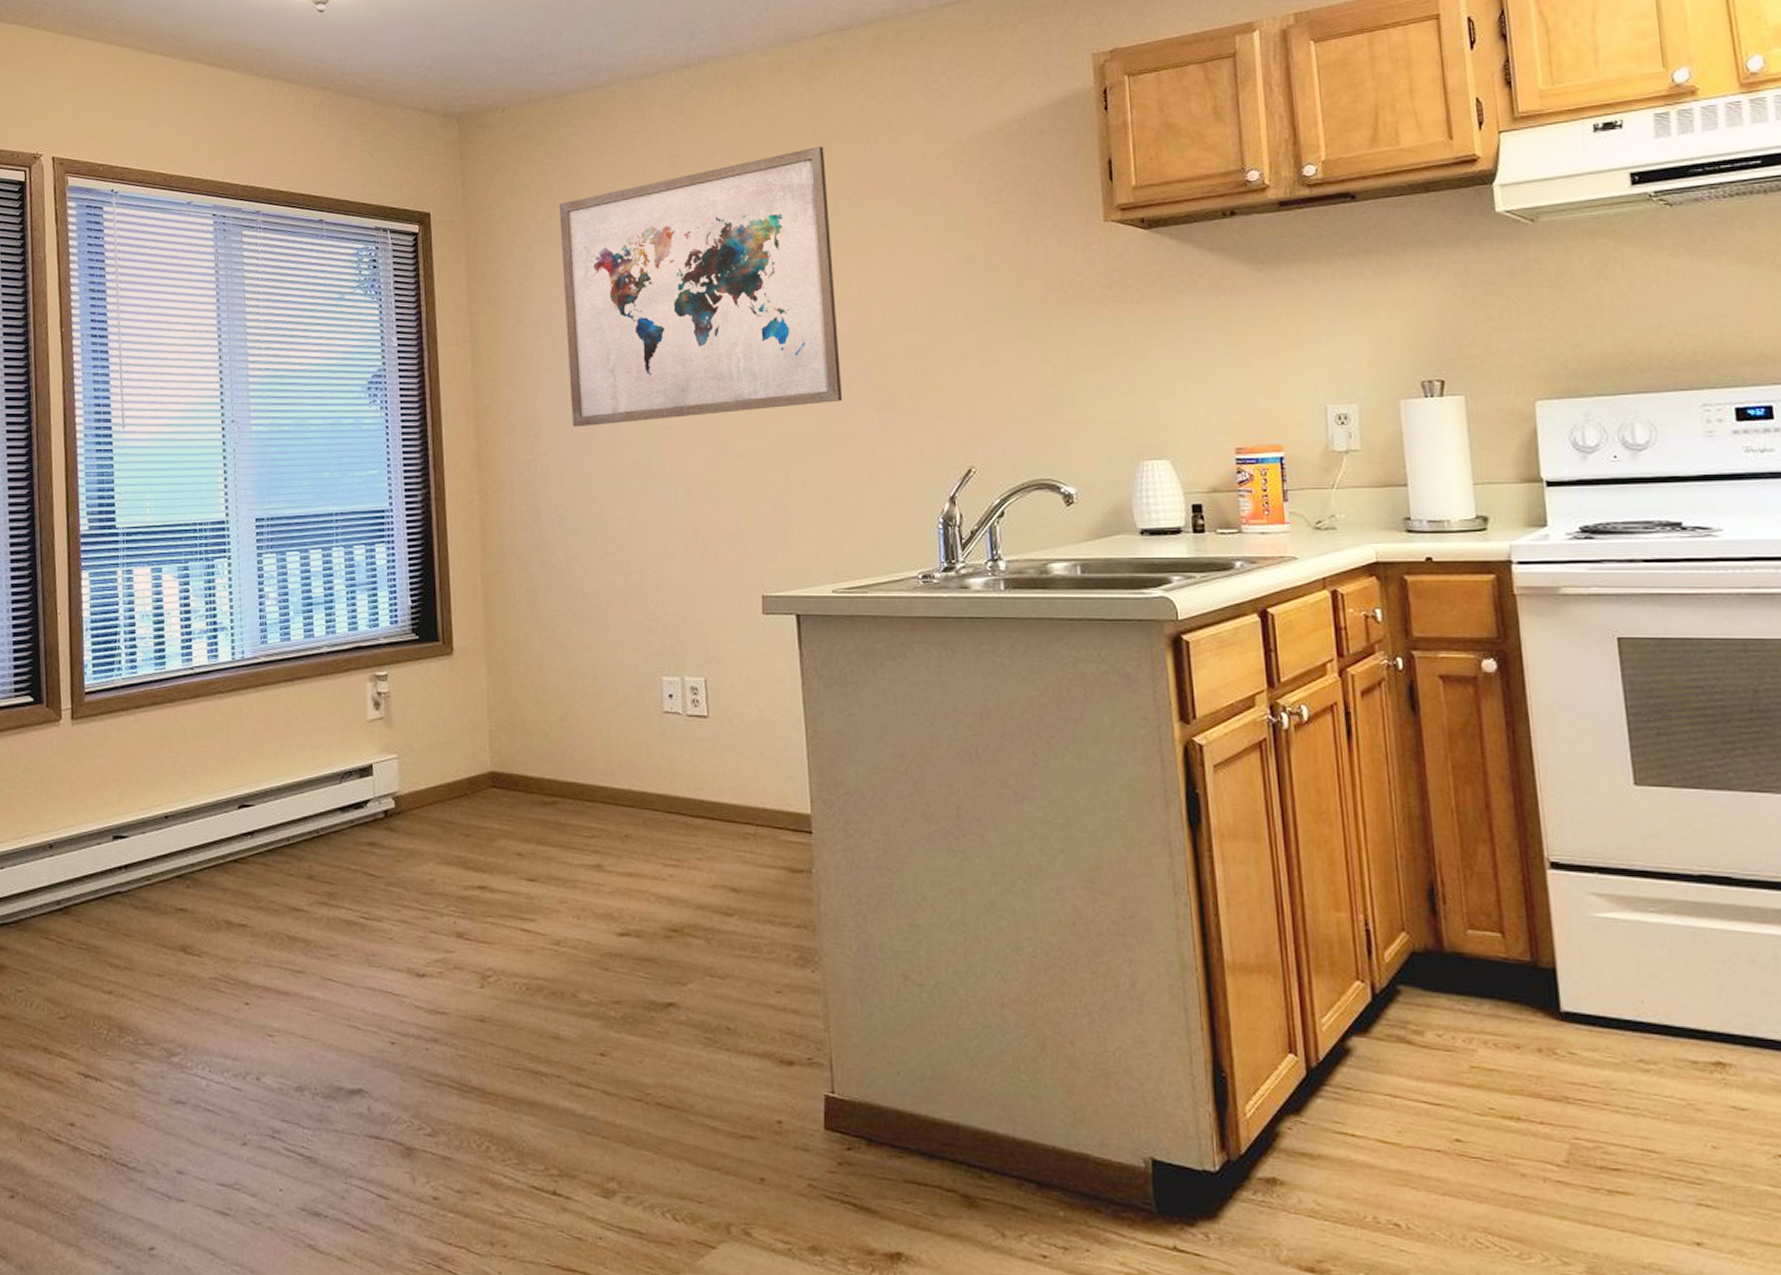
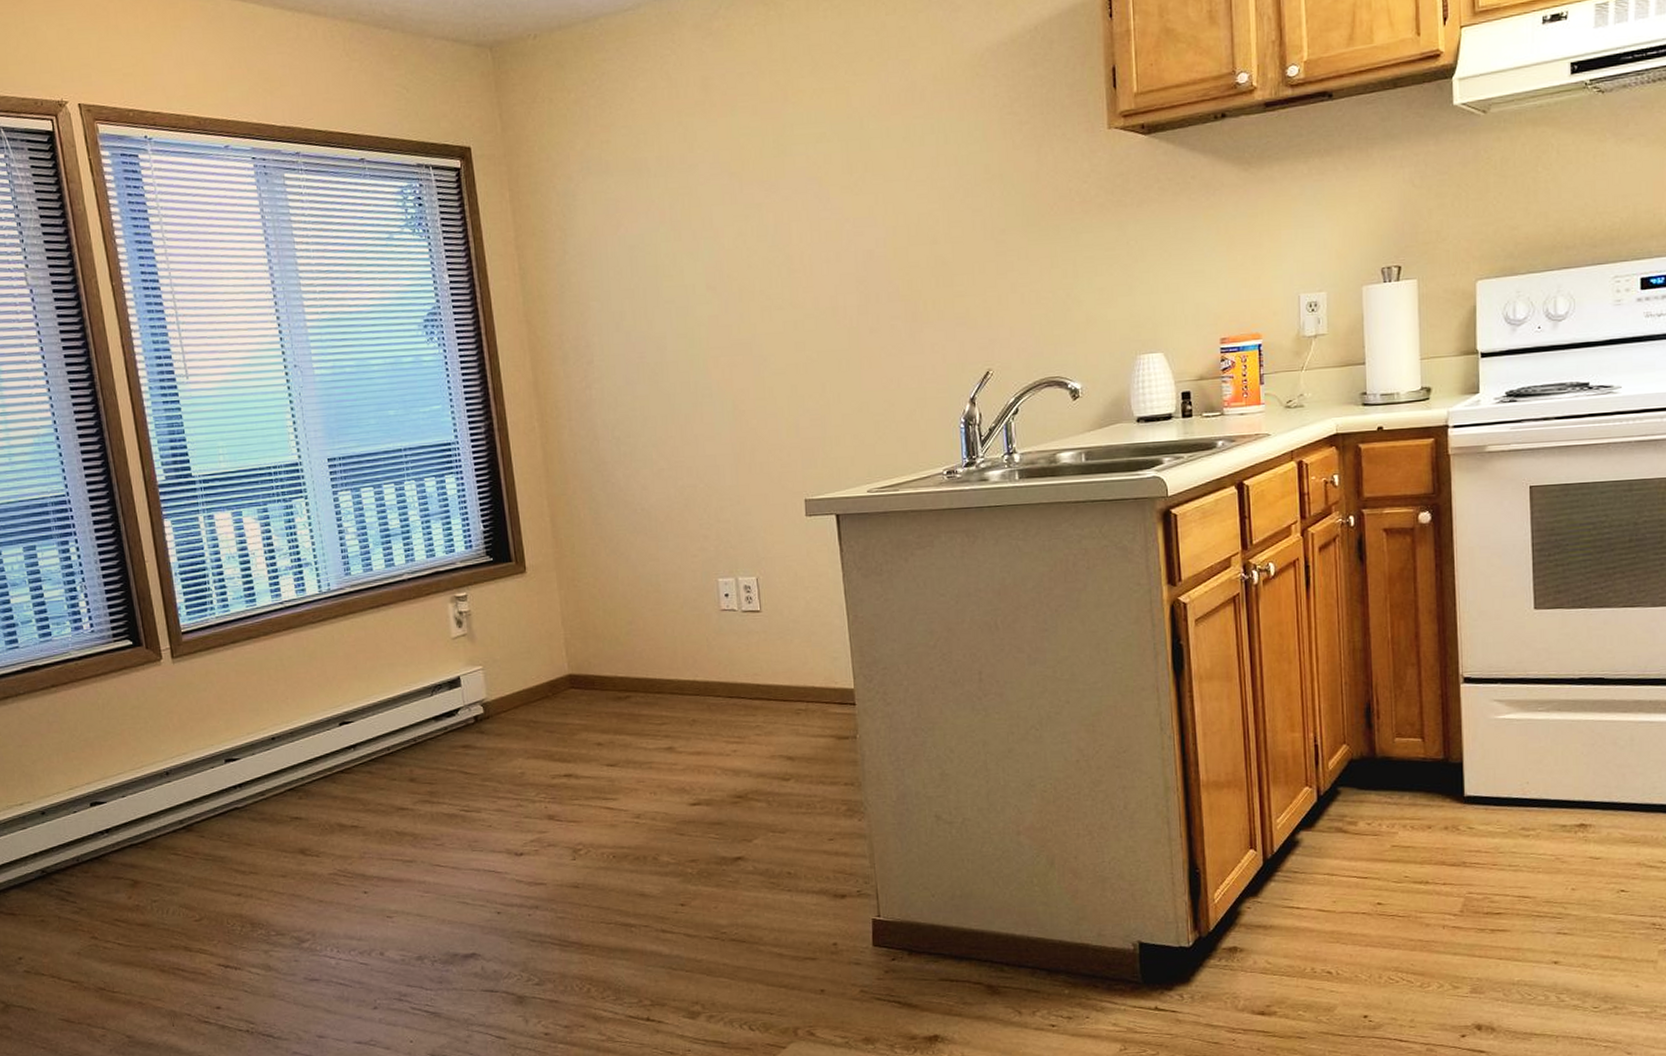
wall art: present [559,146,843,428] -> none [596,64,872,353]

